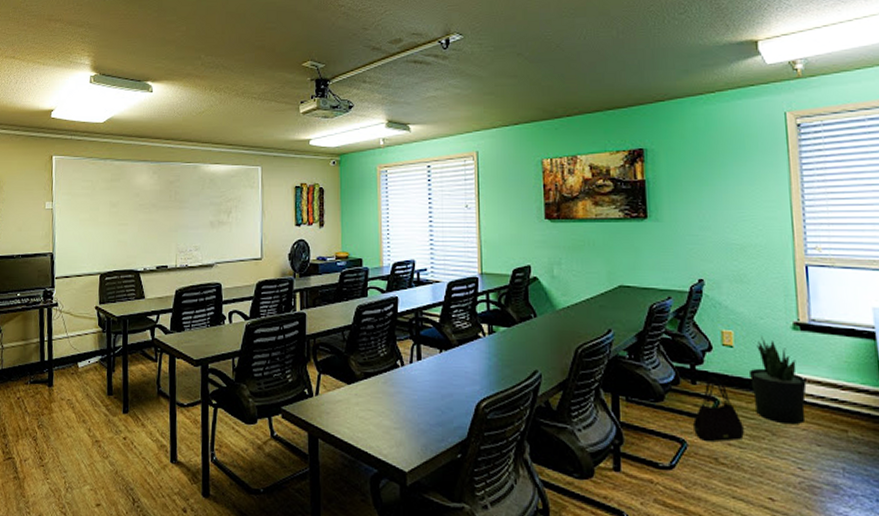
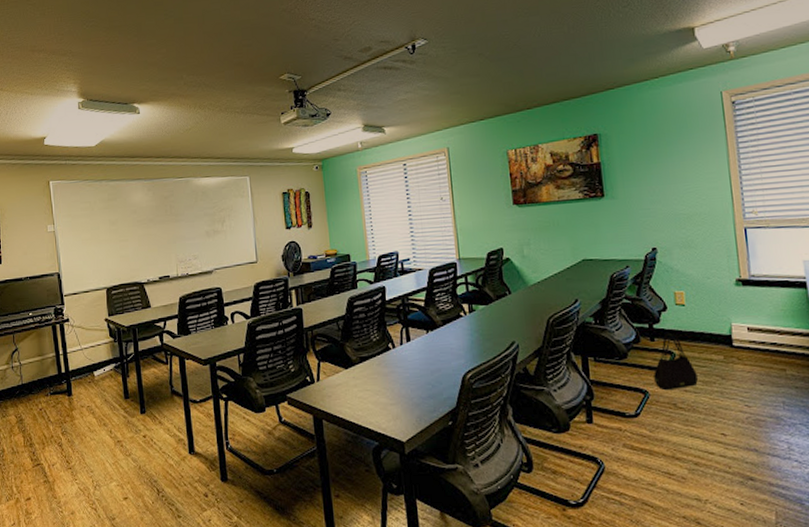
planter: present [748,336,807,425] -> none [699,293,750,369]

